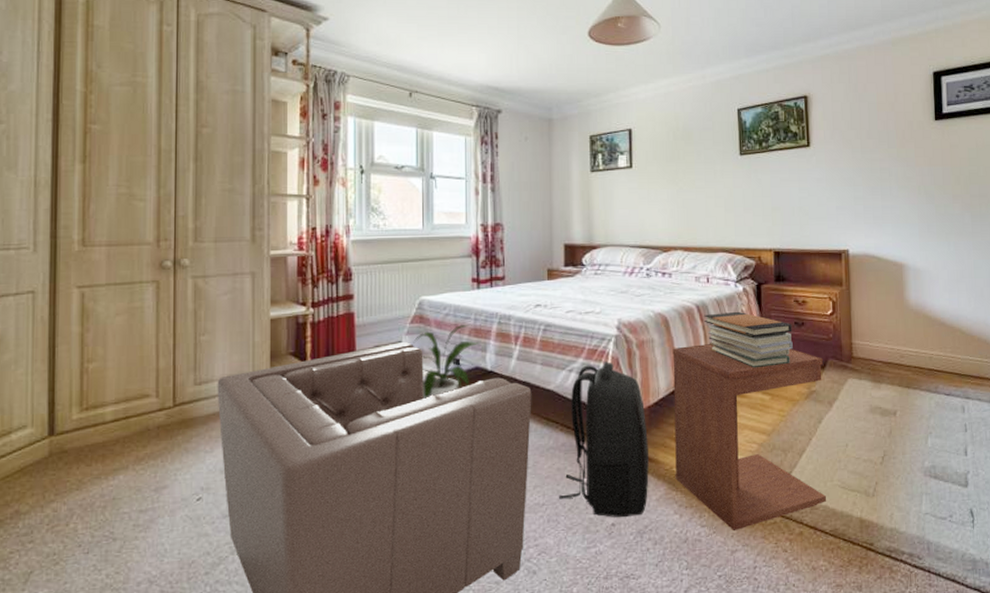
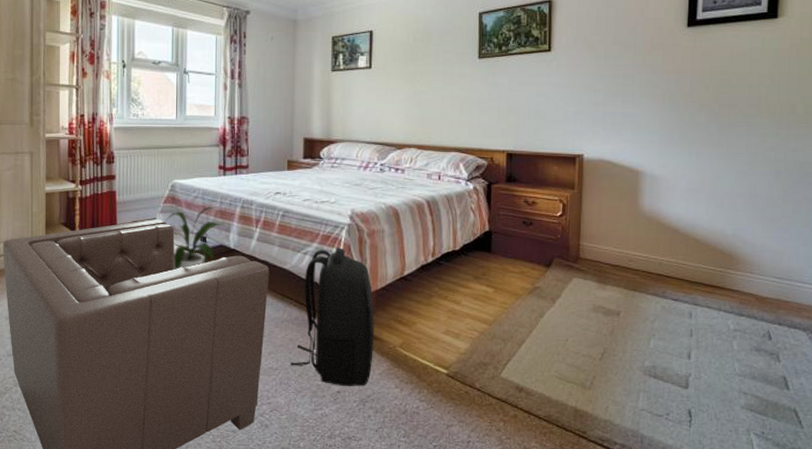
side table: present [672,344,827,530] -> none [397,237,549,407]
book stack: present [704,311,793,368] -> none [433,208,520,262]

